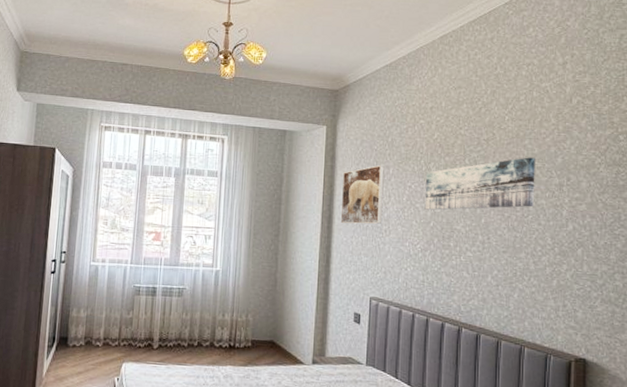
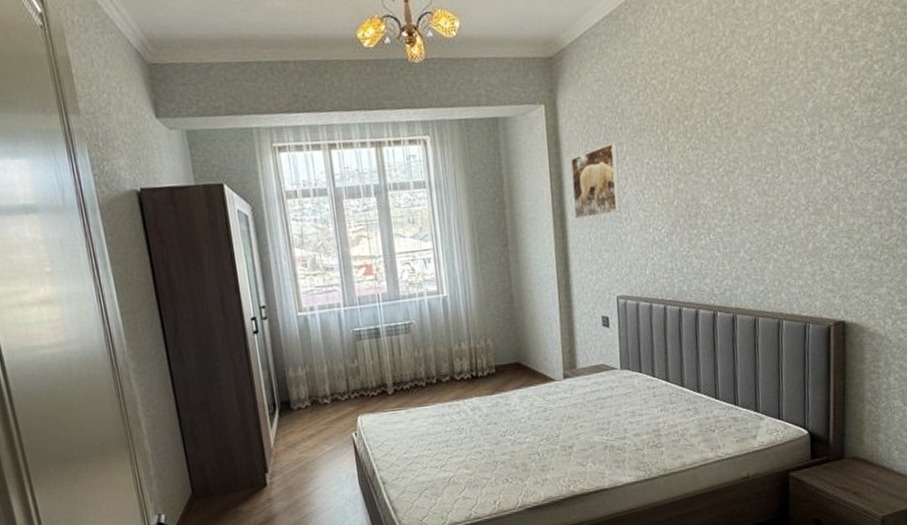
wall art: present [424,157,535,210] -> none [665,106,785,188]

